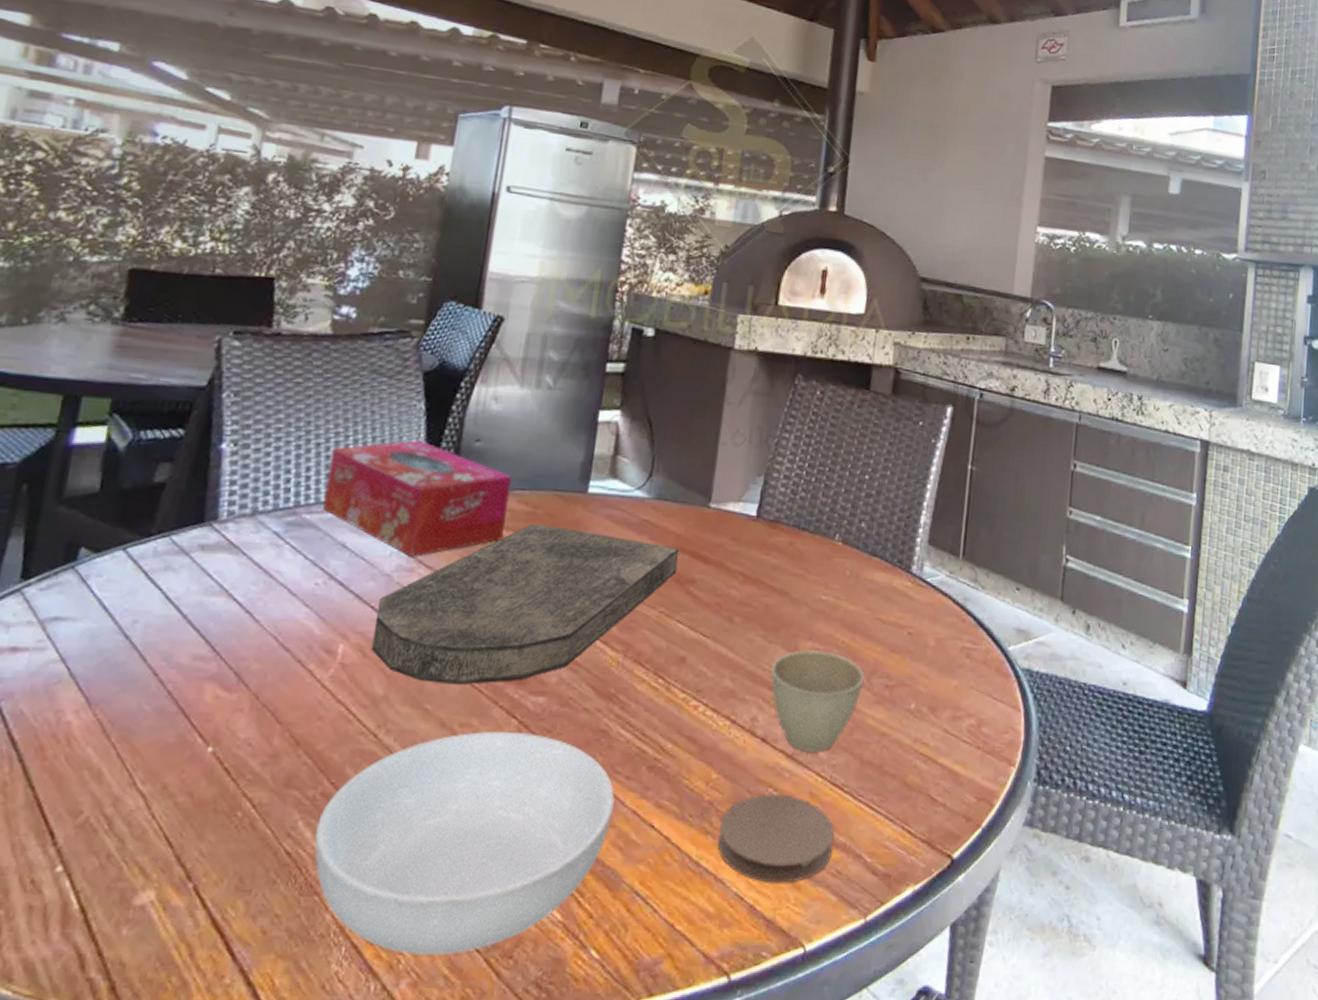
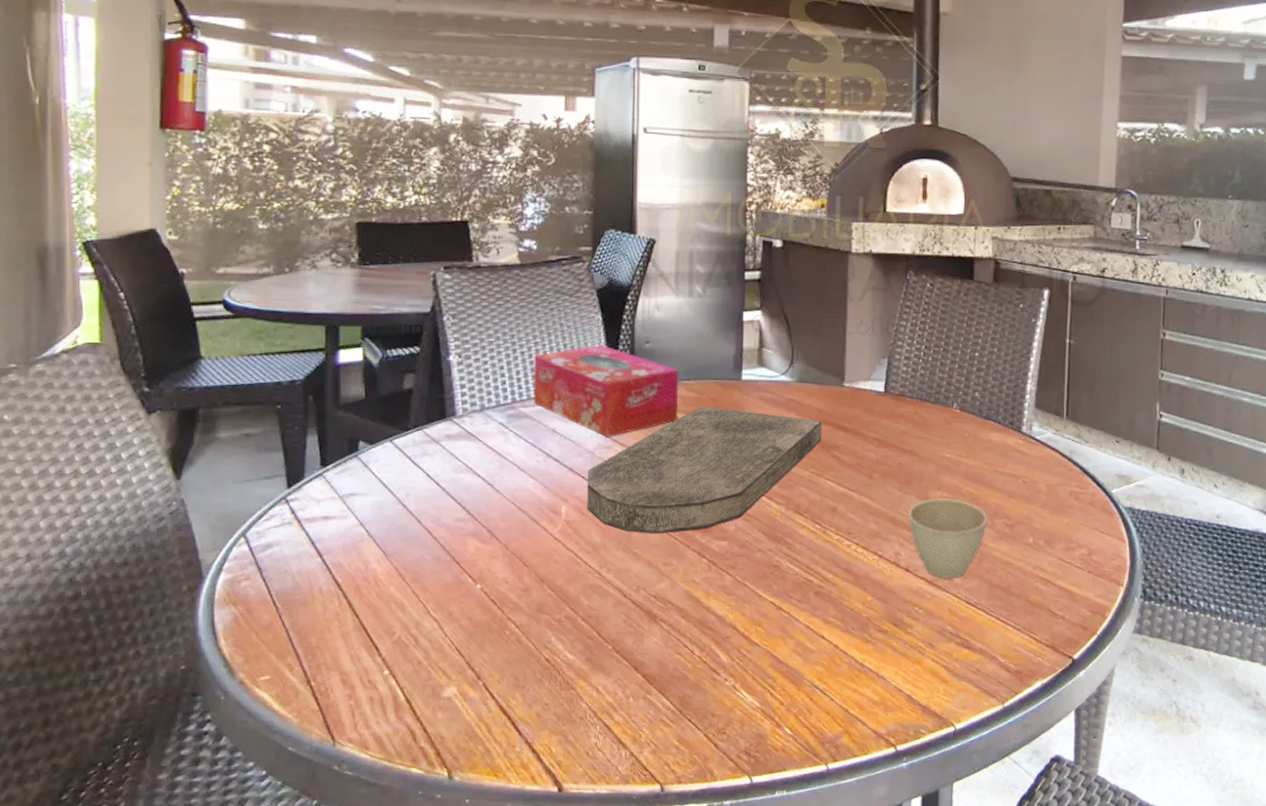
serving bowl: present [314,731,615,955] -> none [566,568,791,731]
coaster: present [717,794,834,883] -> none [877,611,972,679]

